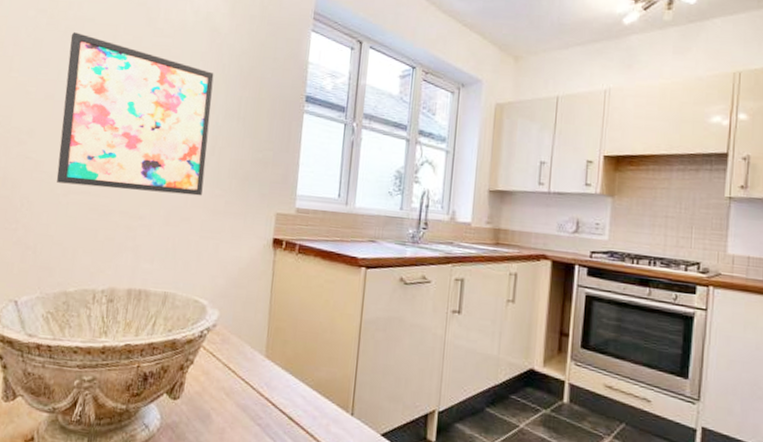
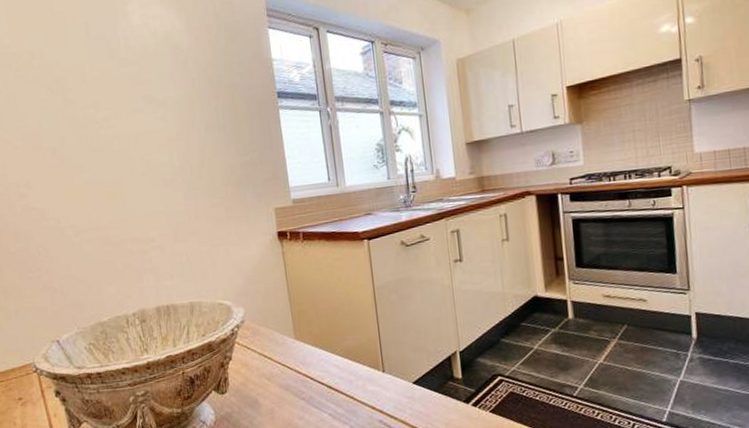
wall art: present [56,32,214,196] -> none [41,79,202,226]

